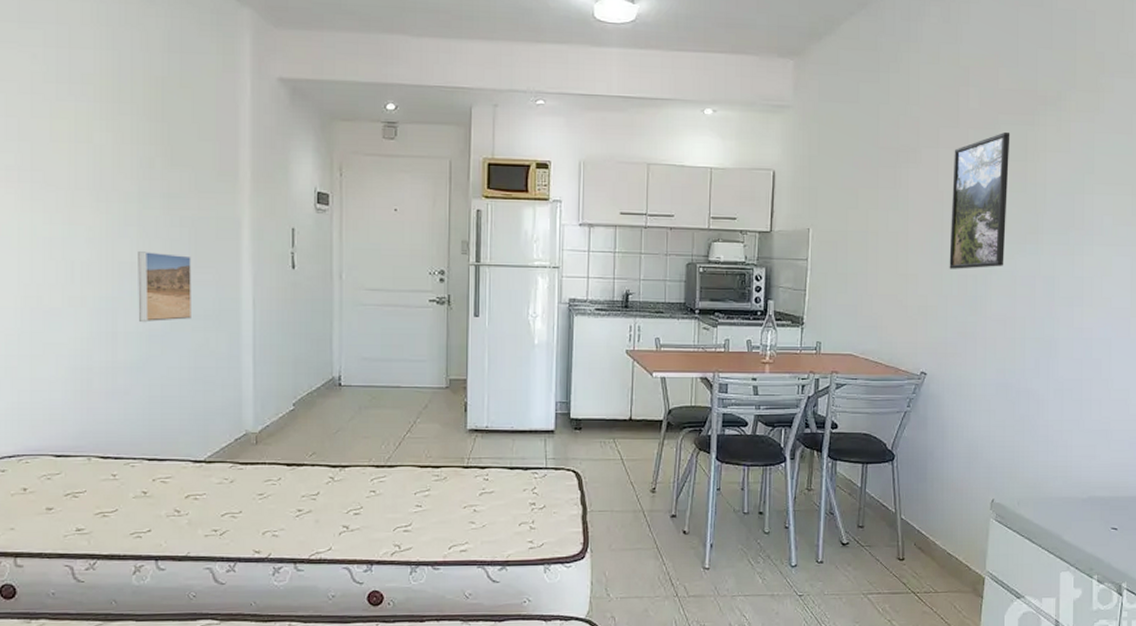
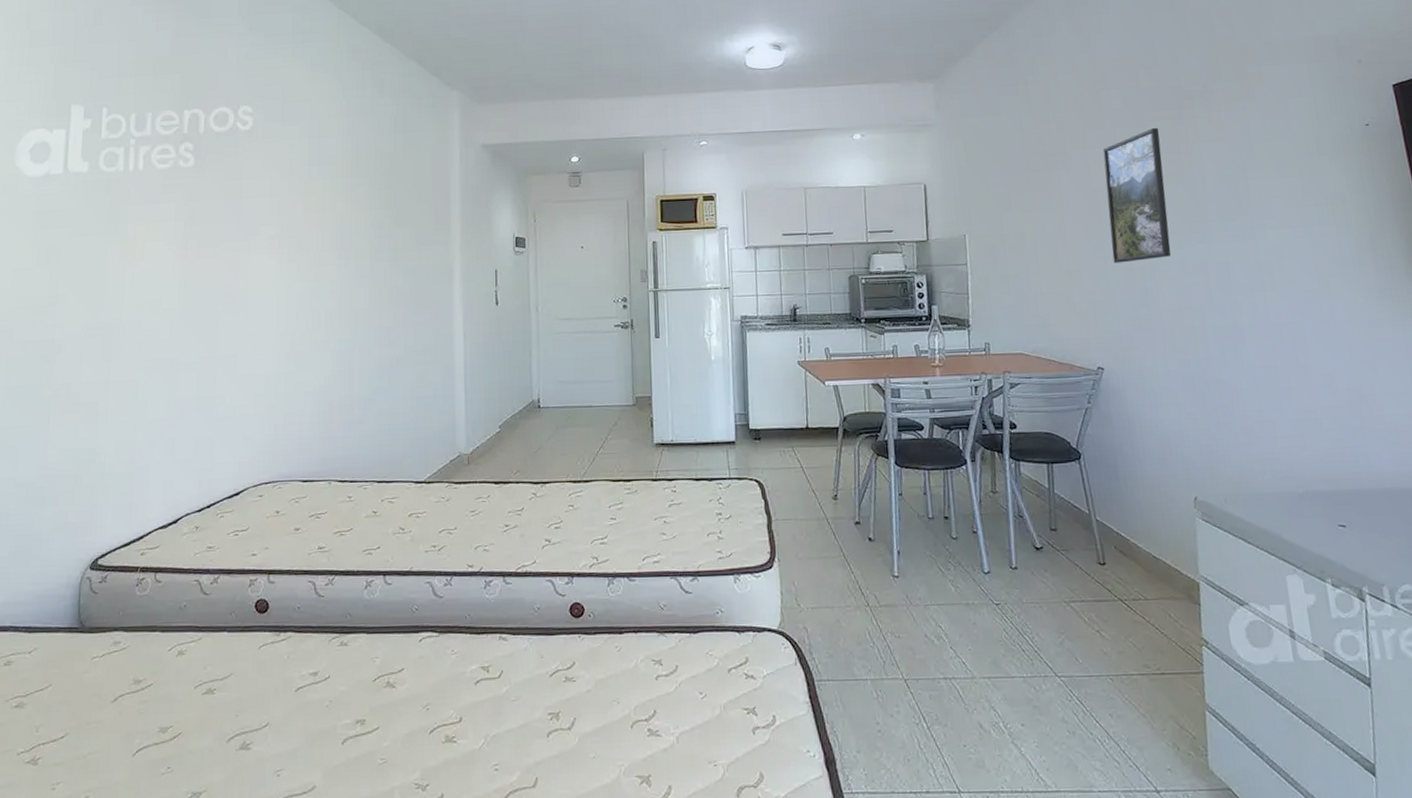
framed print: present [138,252,191,323] -> none [370,298,413,360]

